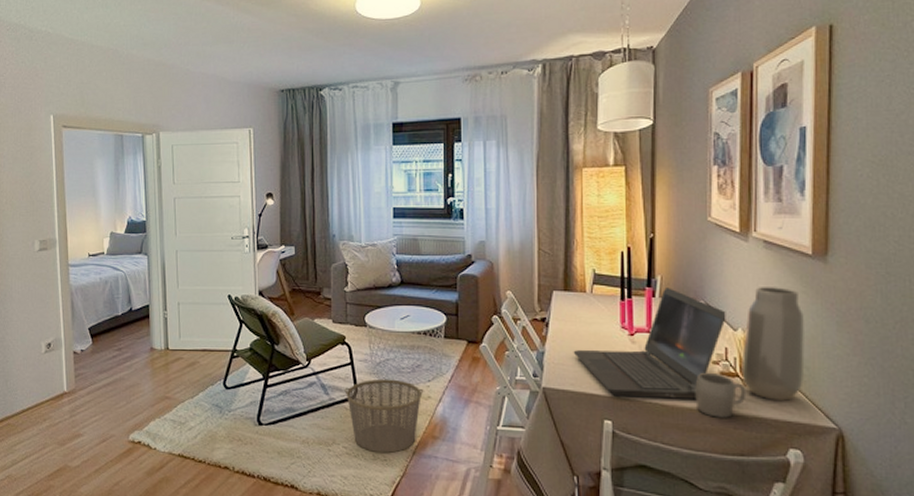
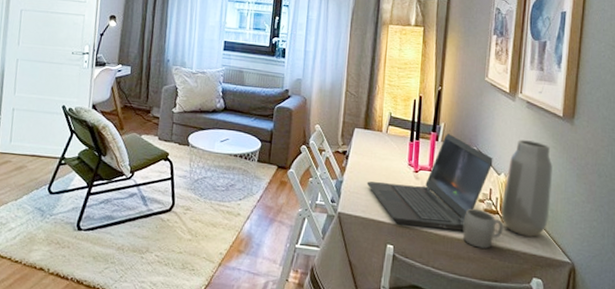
basket: present [344,379,424,454] -> none [162,194,235,264]

